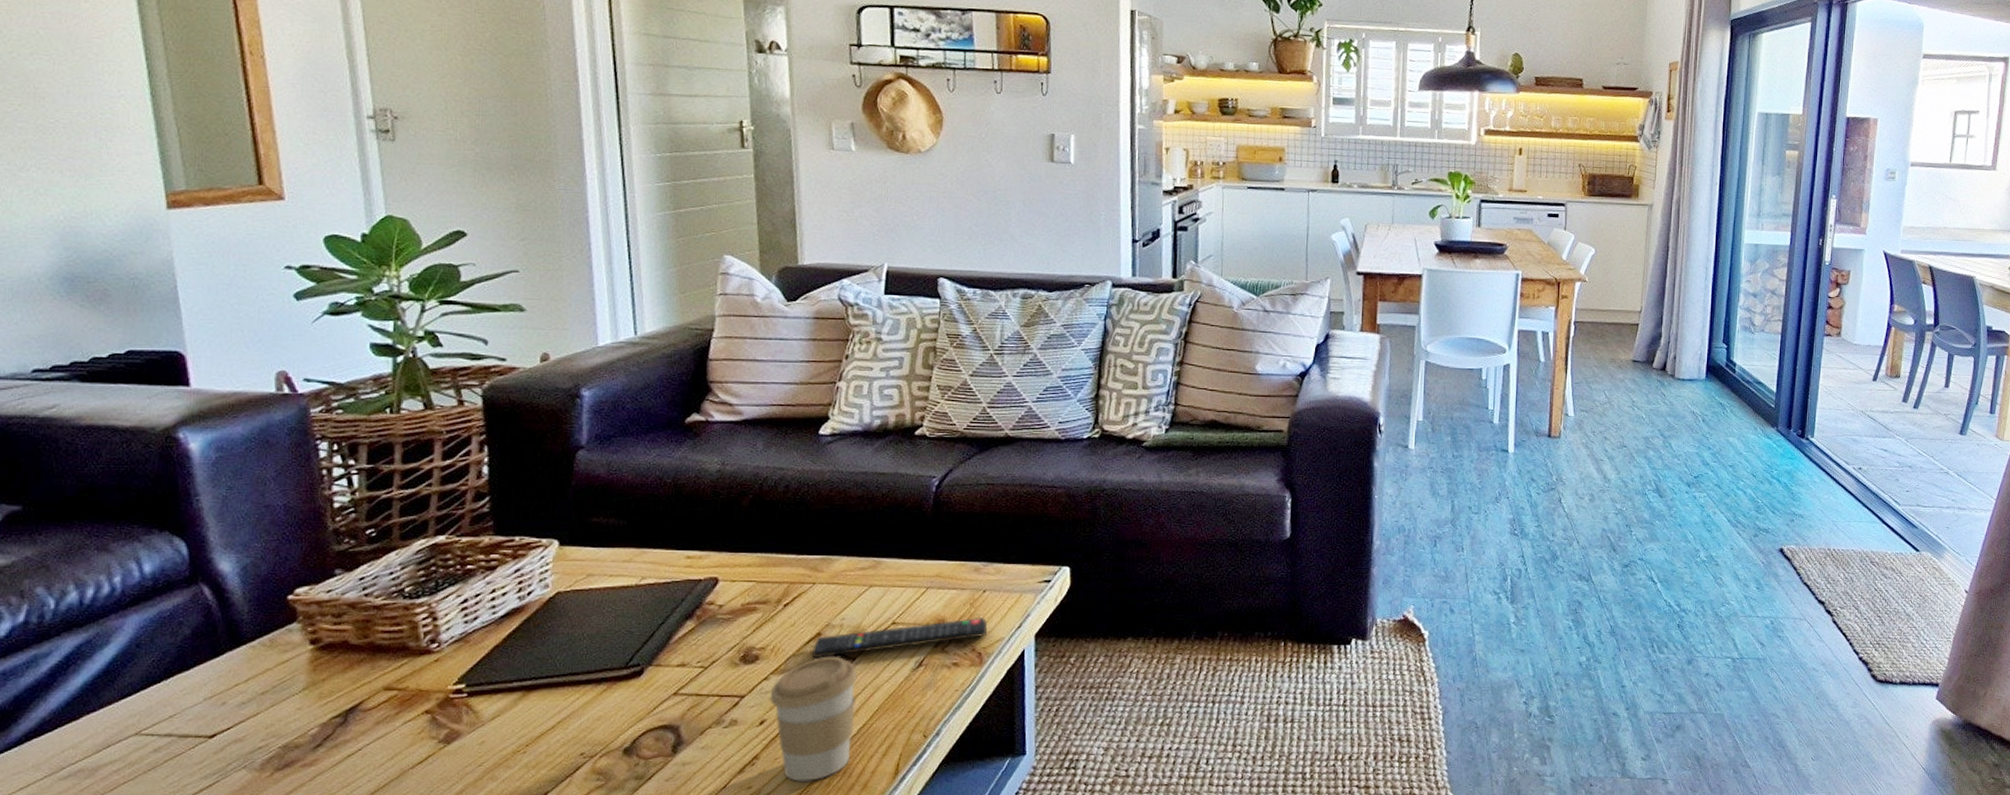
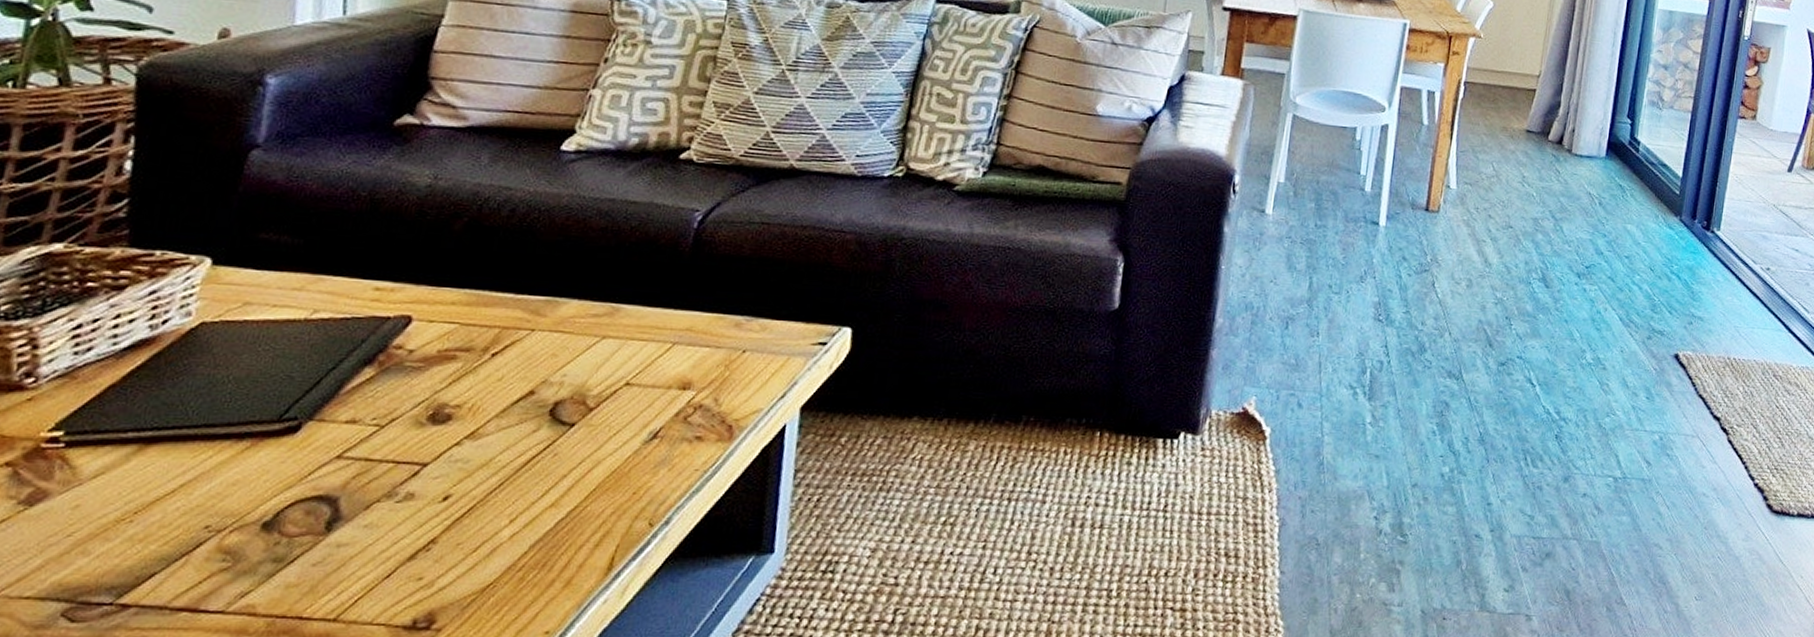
coffee cup: present [770,656,858,782] -> none [459,420,575,574]
remote control: present [811,617,988,659] -> none [518,382,745,422]

